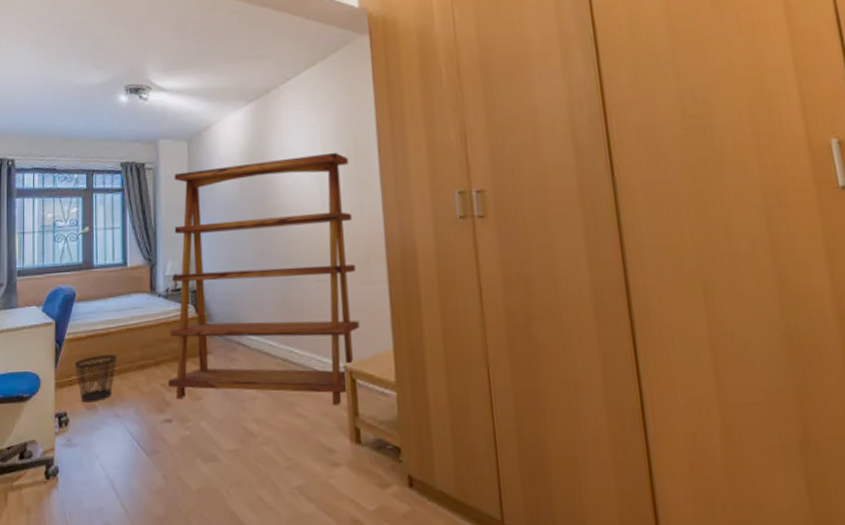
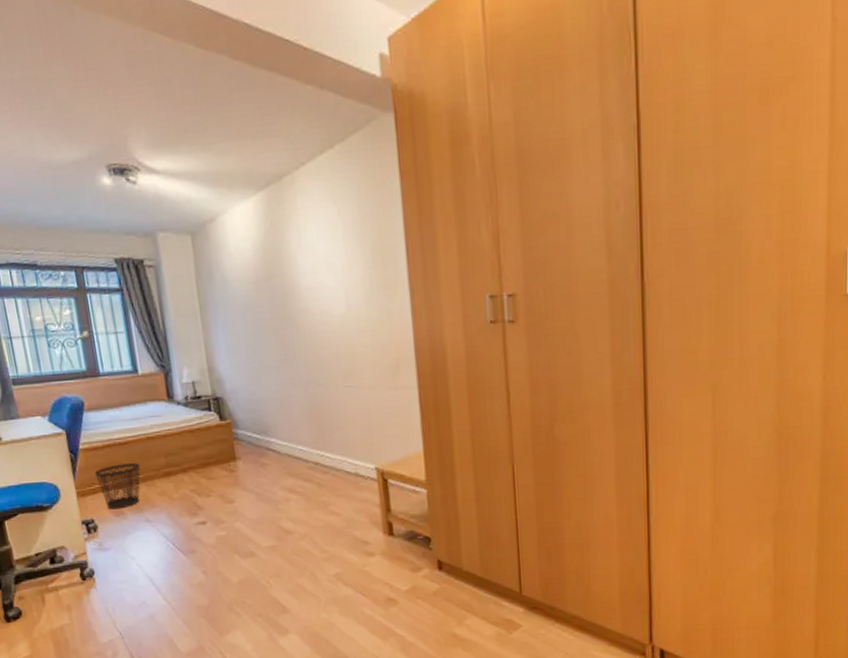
bookshelf: present [168,152,360,406] -> none [179,250,390,504]

